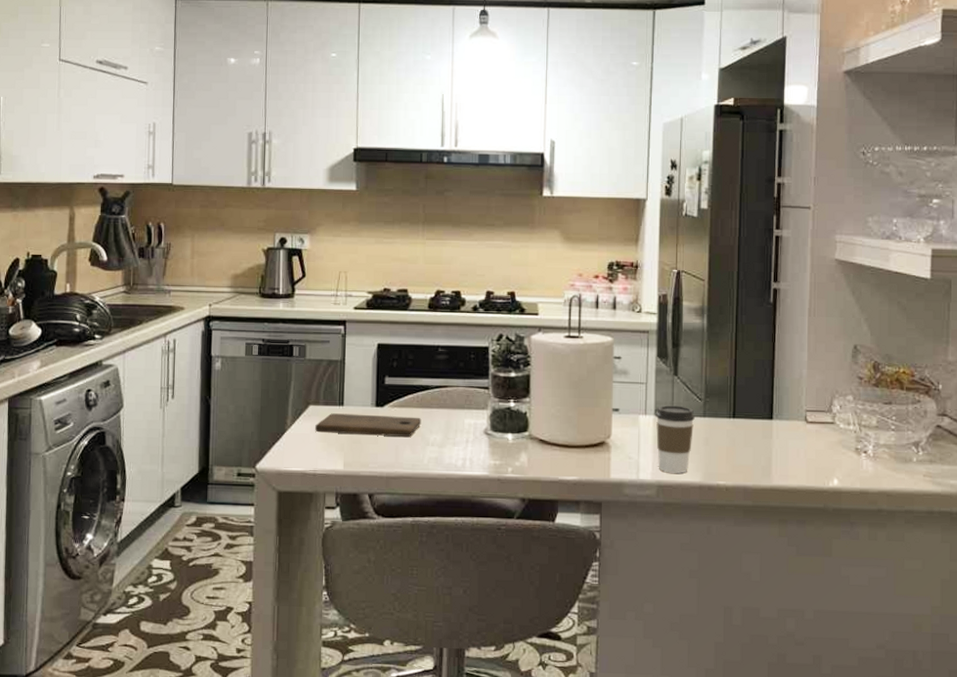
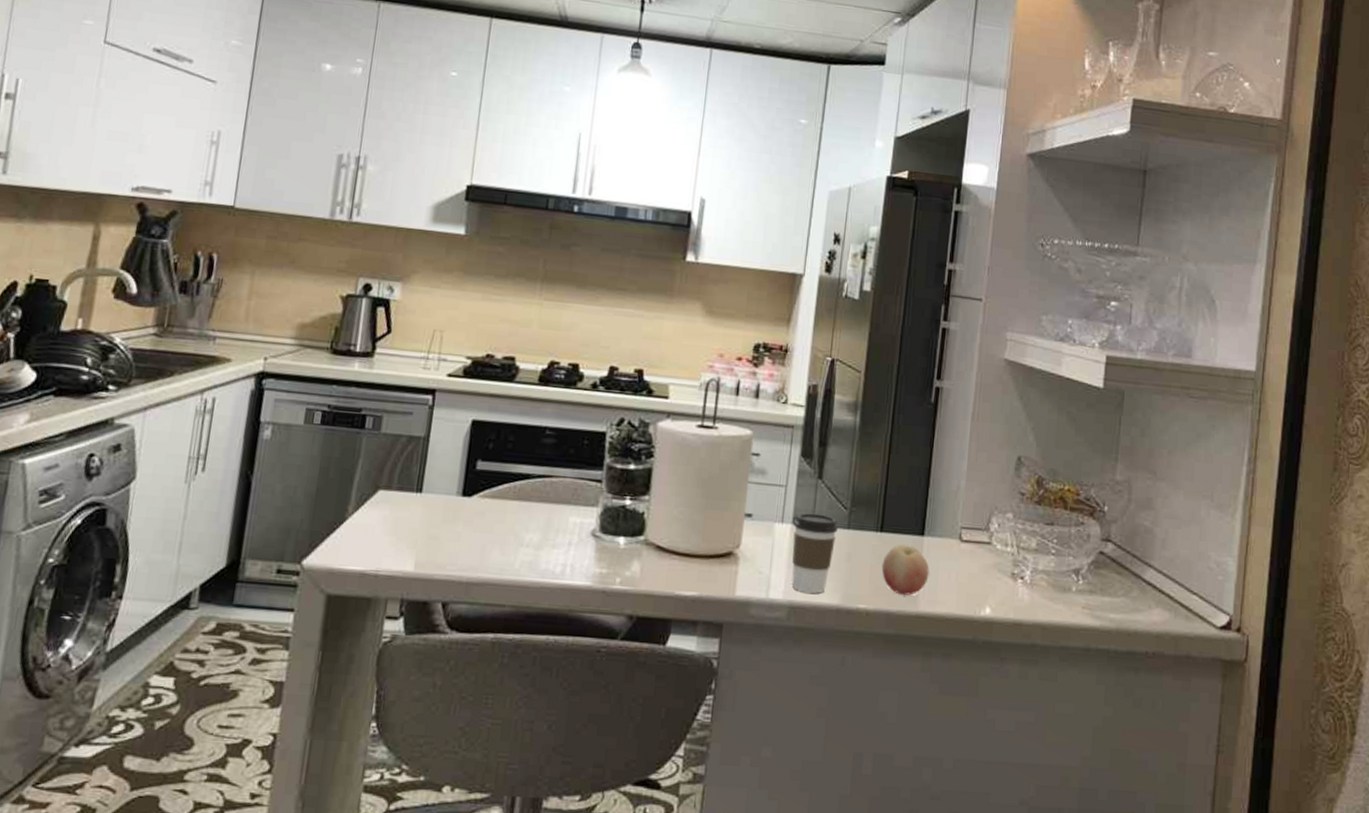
cutting board: present [315,413,422,437] -> none [383,501,517,535]
fruit: none [736,427,780,472] -> present [881,544,930,595]

